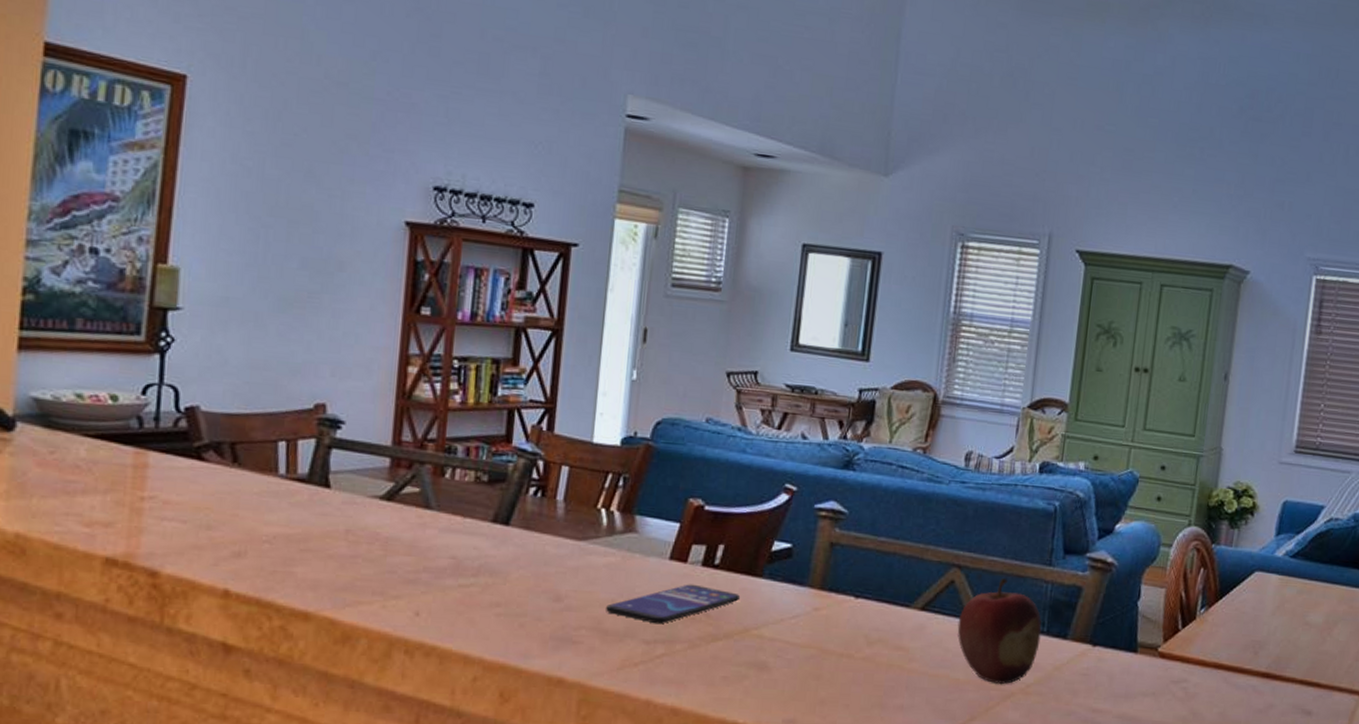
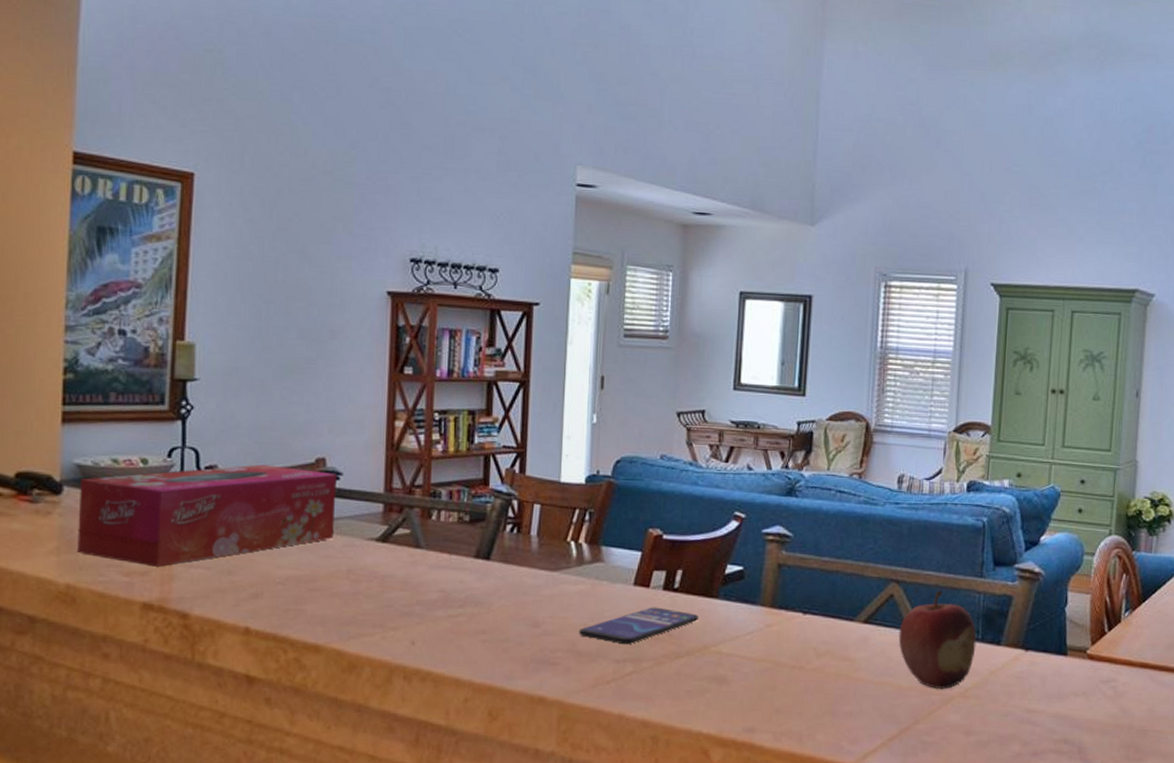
tissue box: none [30,407,338,518] -> present [77,465,337,567]

